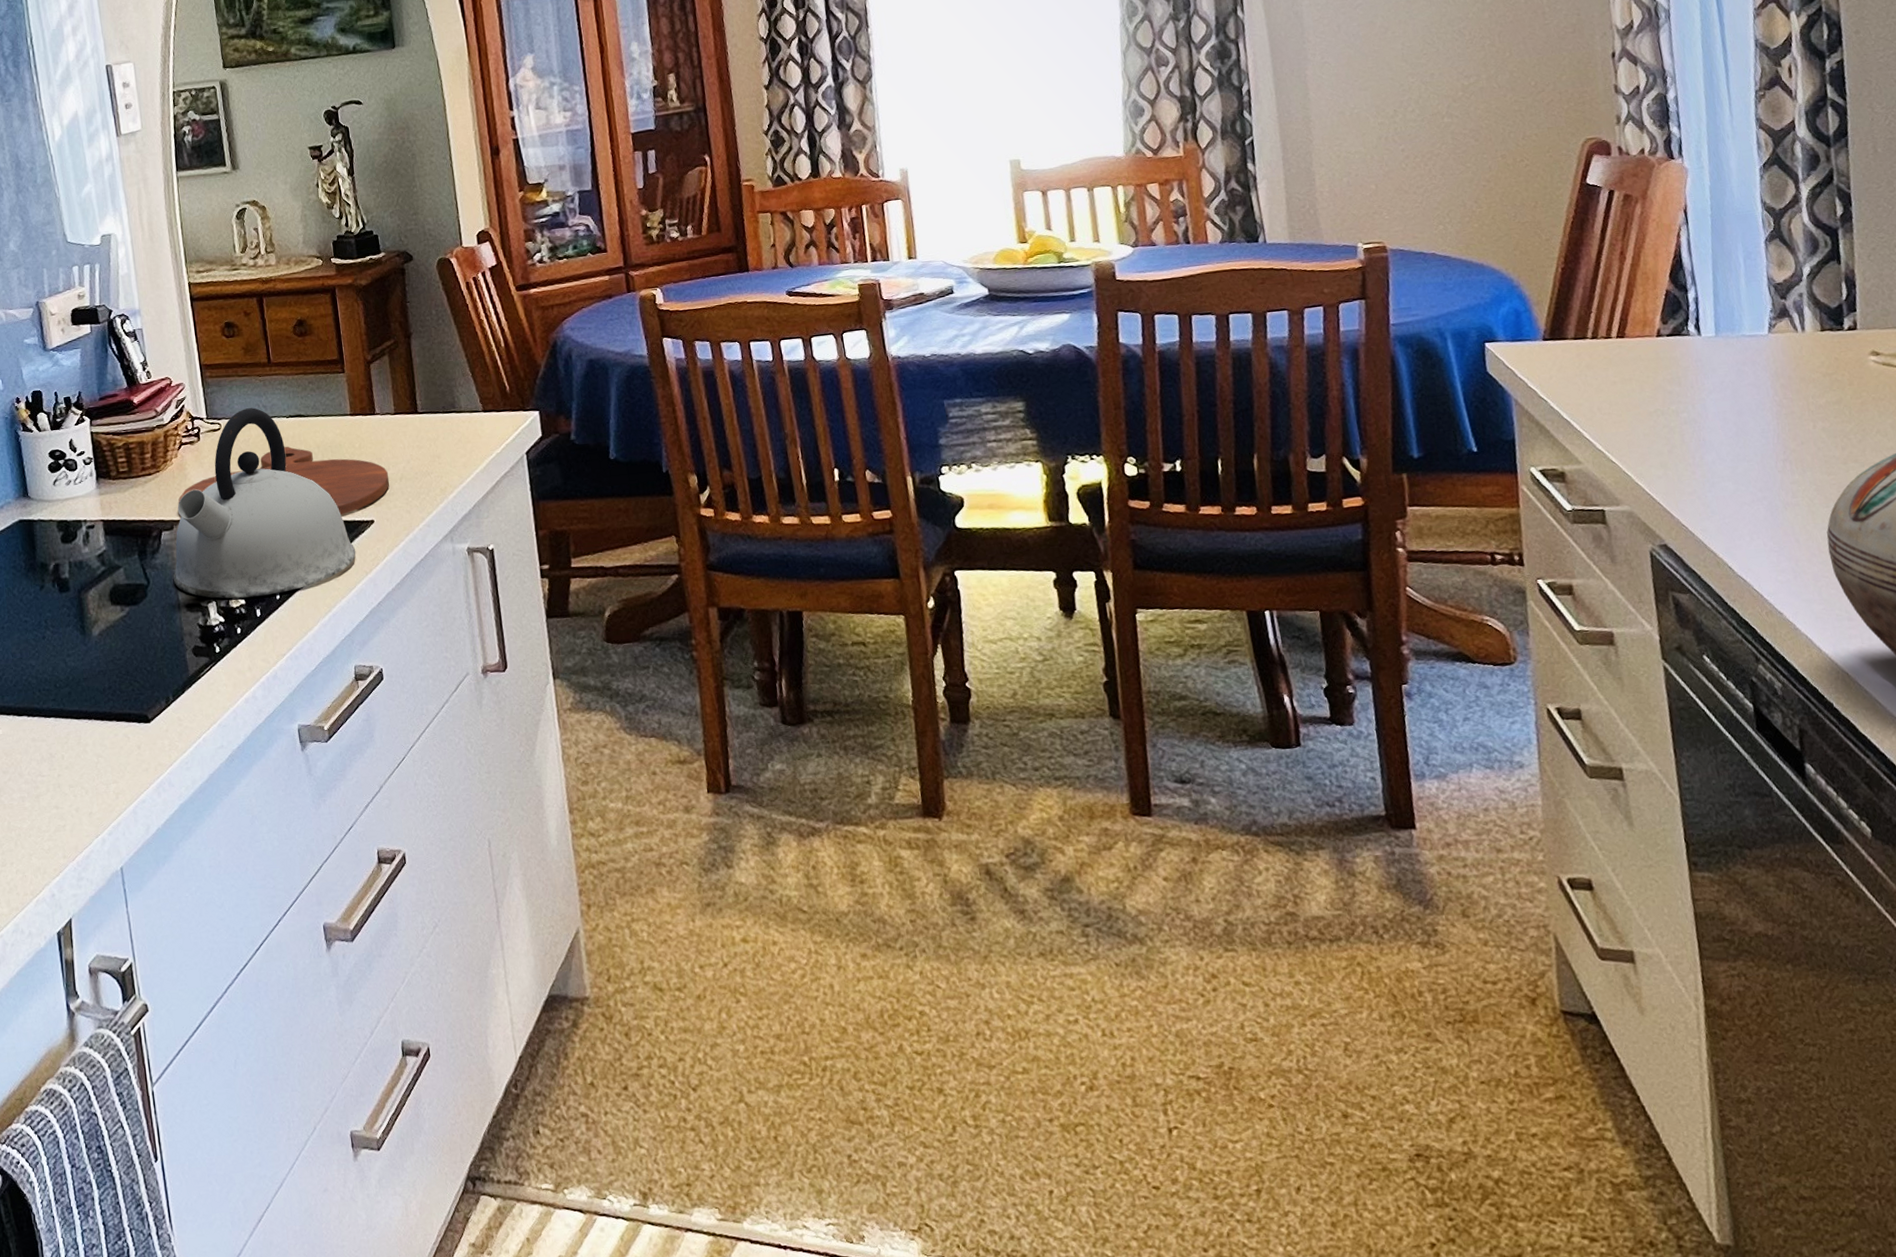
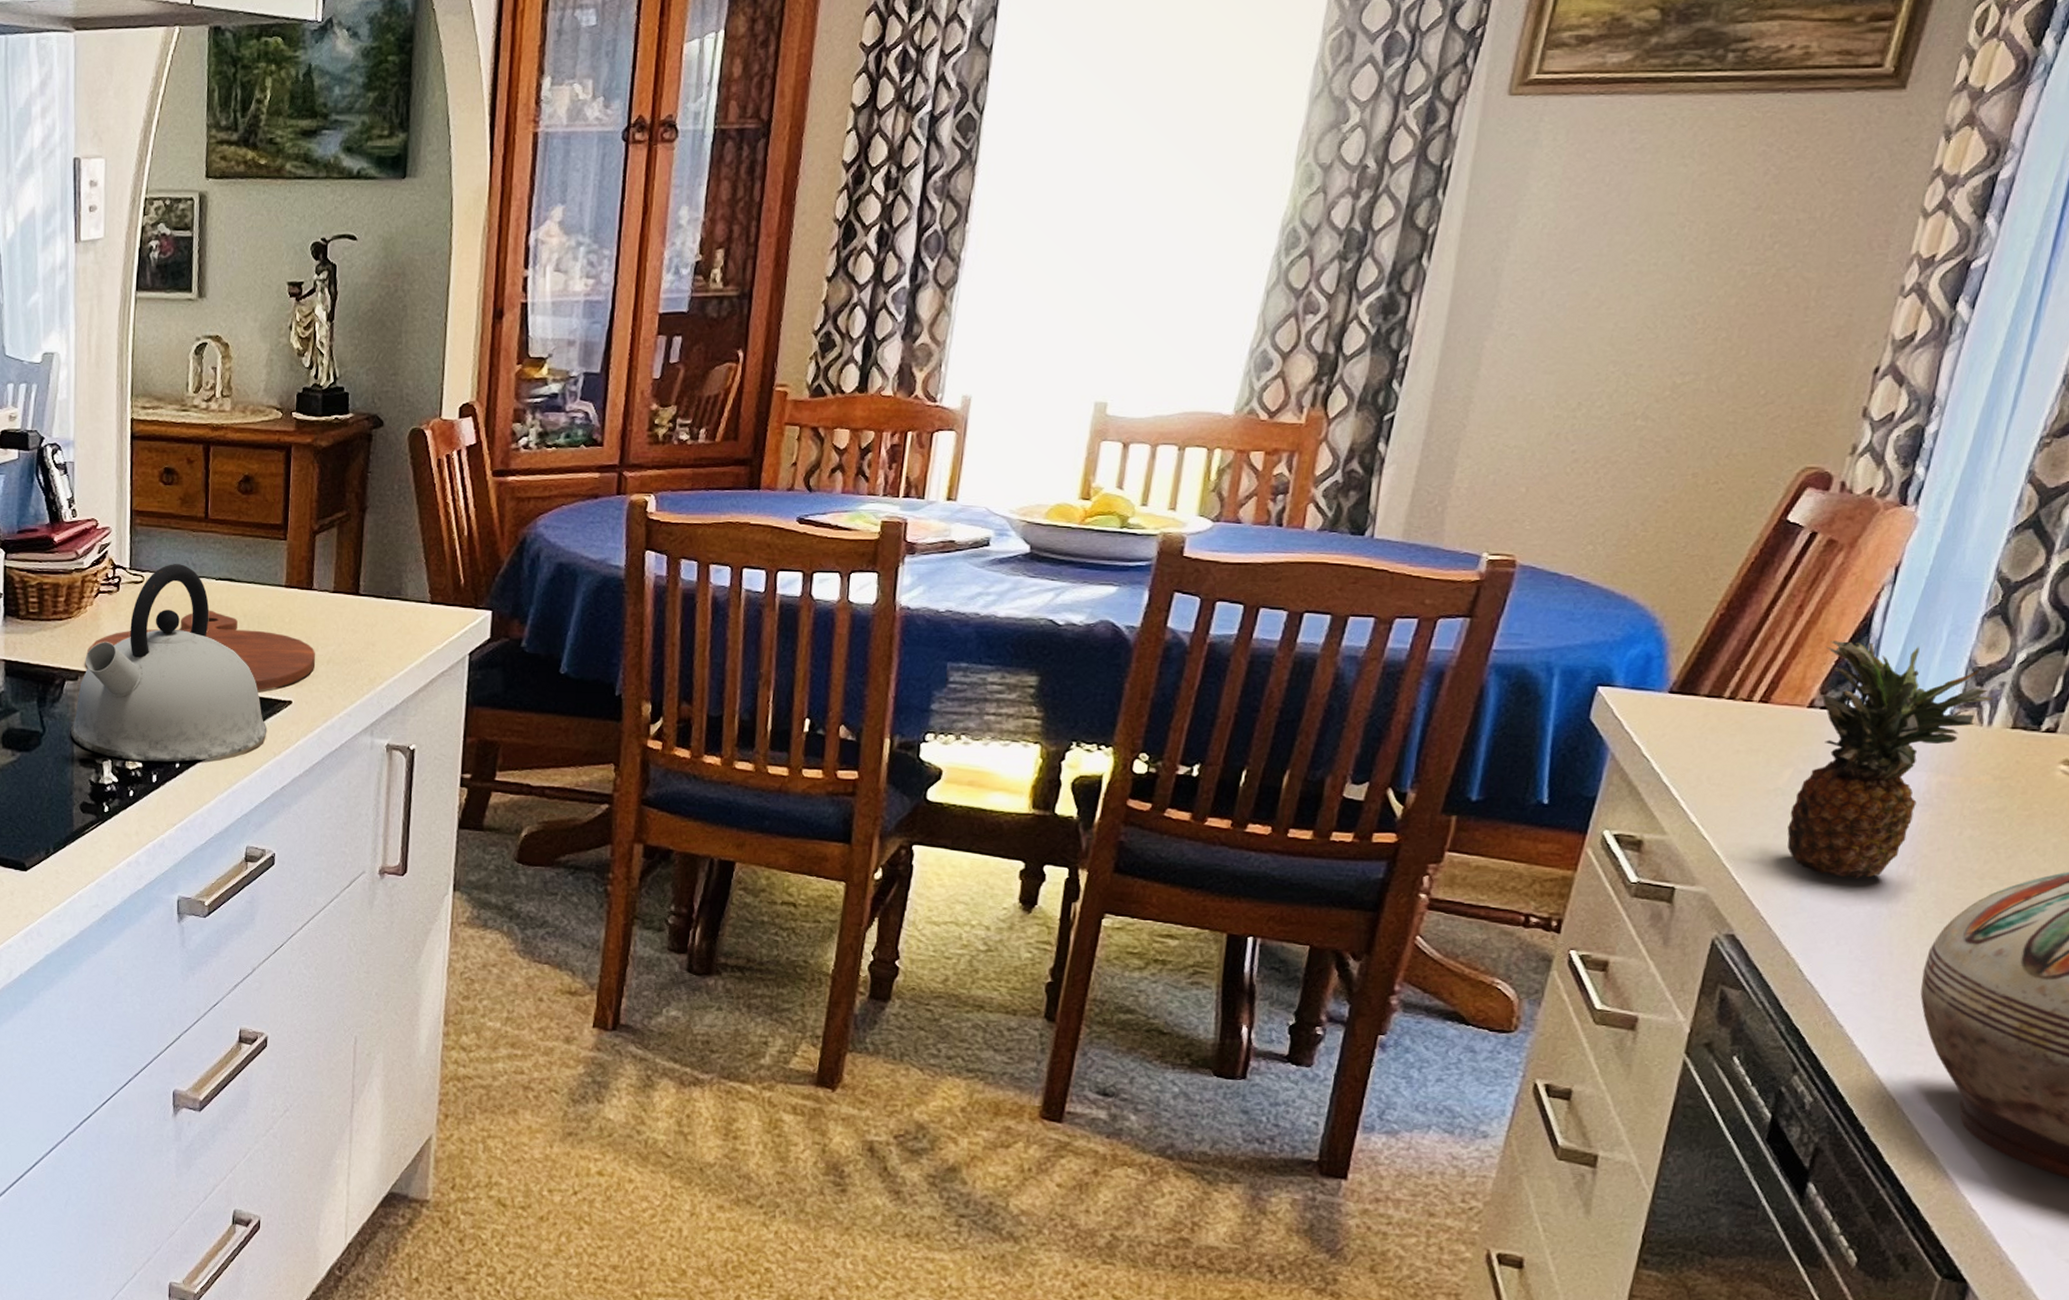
fruit: none [1654,274,1798,480] -> present [1787,641,1994,879]

